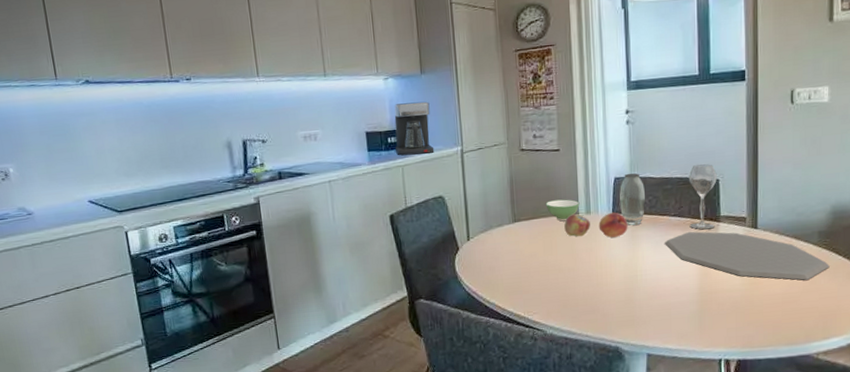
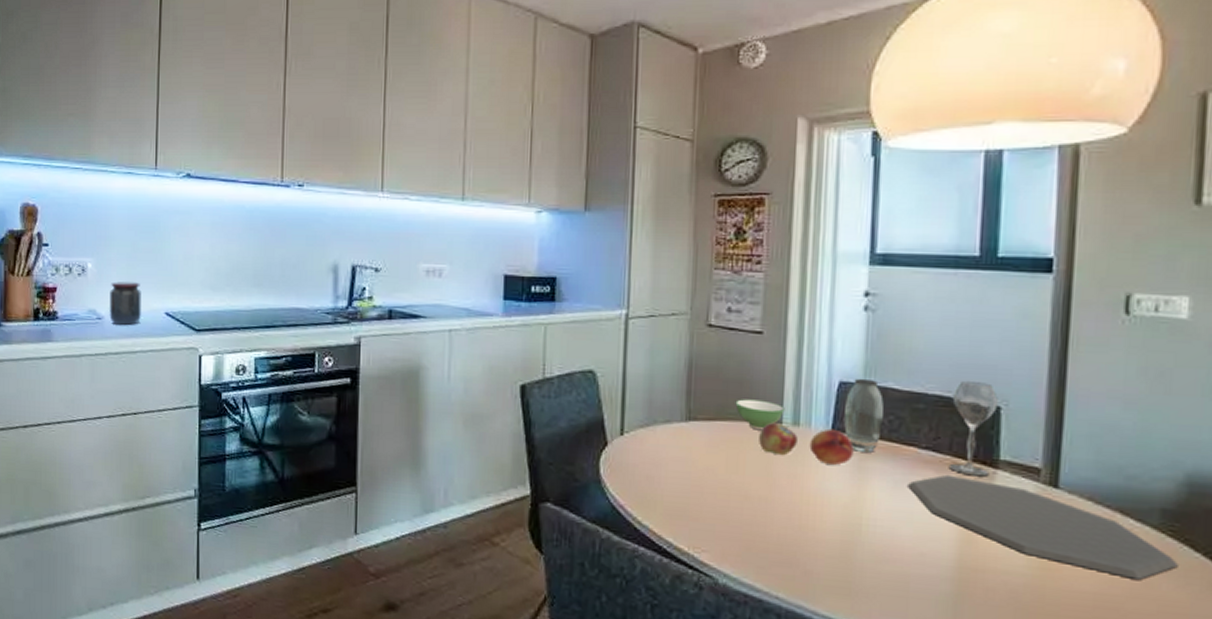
jar: none [34,178,68,217] -> present [108,281,141,325]
coffee maker: present [394,101,435,156] -> none [538,245,591,314]

